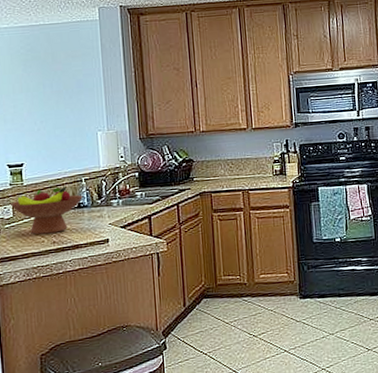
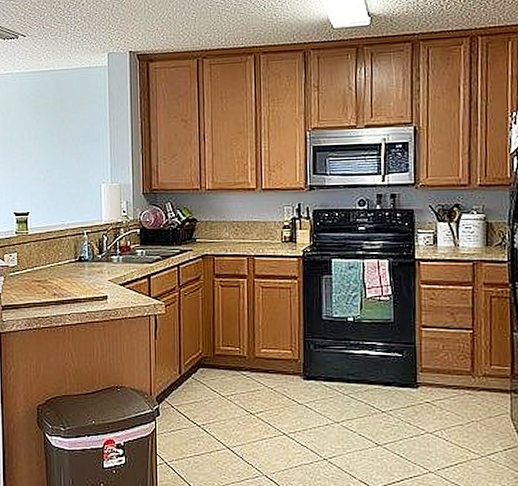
fruit bowl: present [9,187,83,235] -> none [15,239,84,285]

